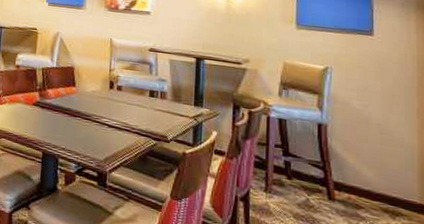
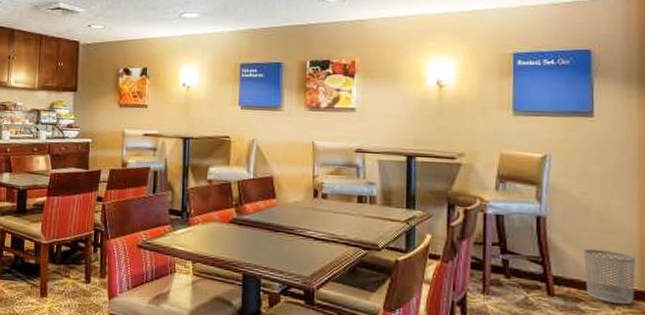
waste bin: none [365,158,416,217] -> present [584,248,636,305]

